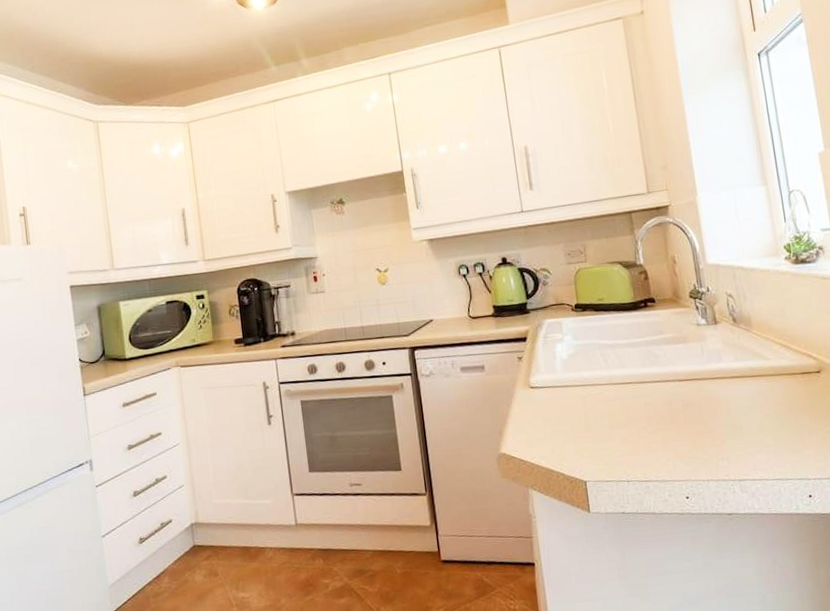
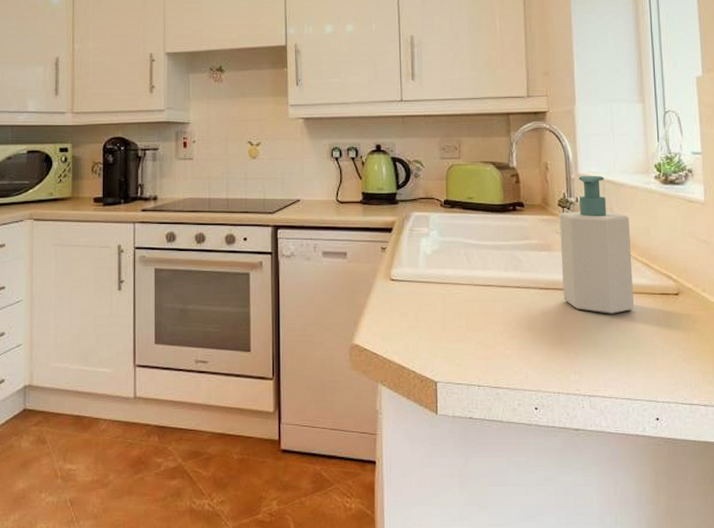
soap bottle: none [692,263,776,399] -> present [559,175,634,314]

